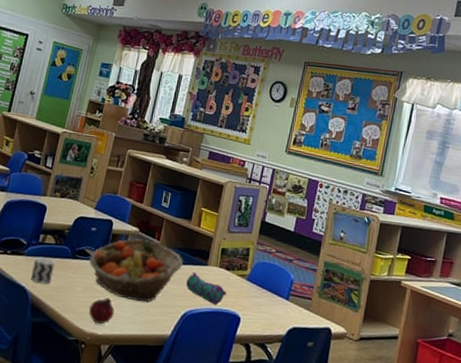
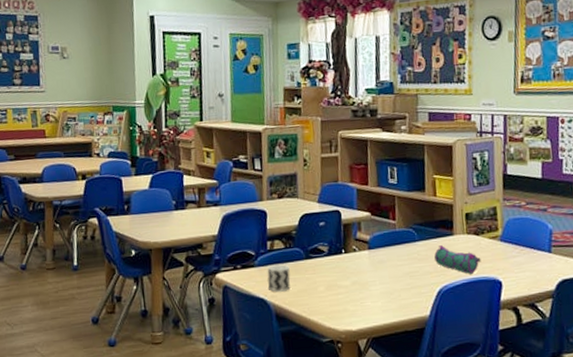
fruit basket: present [88,239,183,303] -> none [324,222,426,289]
fruit: present [89,297,115,325] -> none [337,290,365,321]

